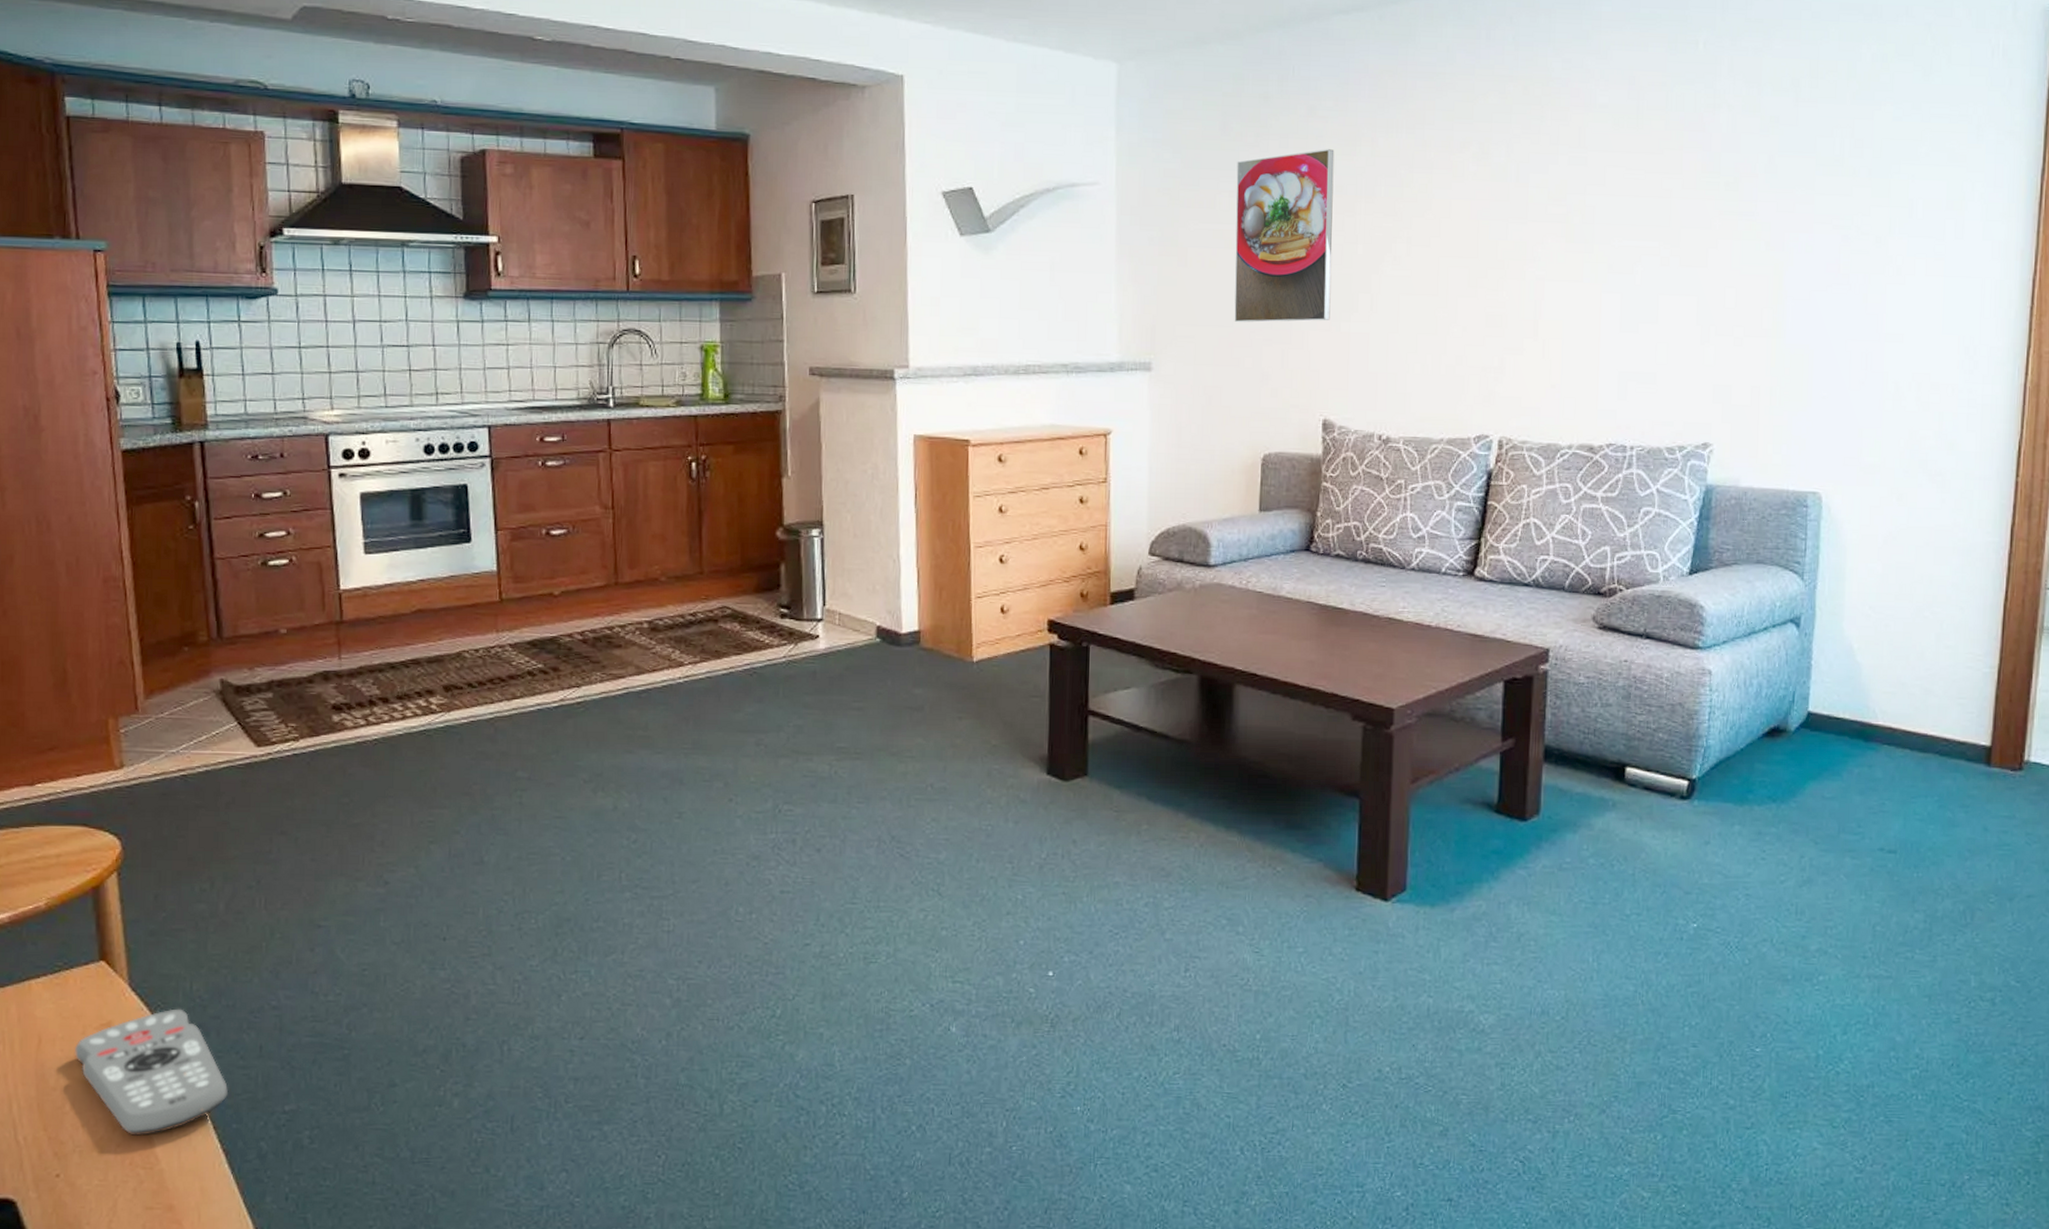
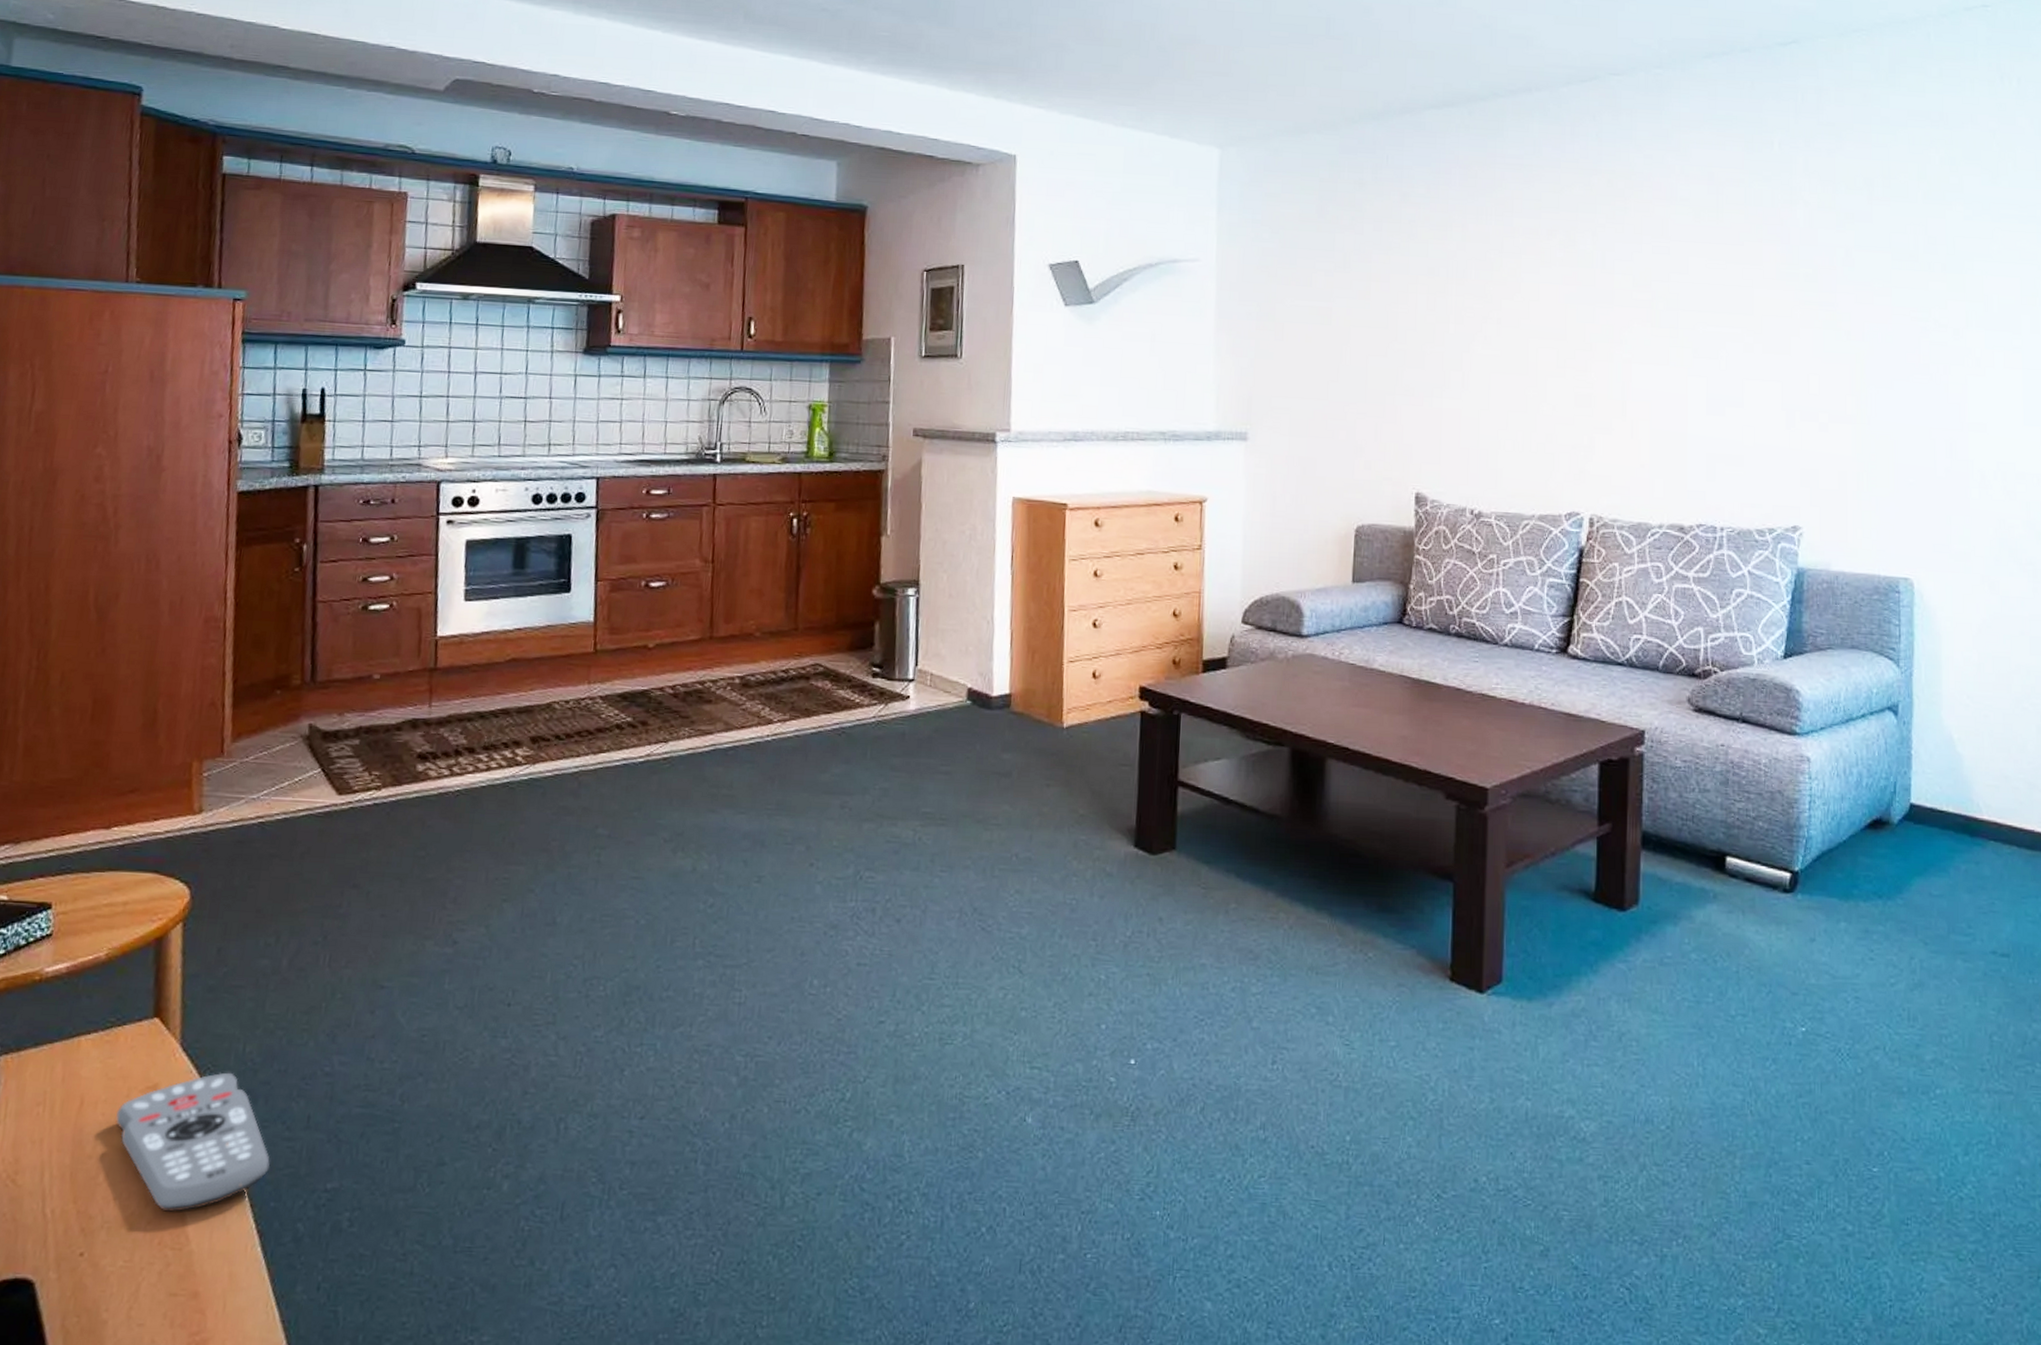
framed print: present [1234,149,1335,322] -> none [1329,233,1427,397]

